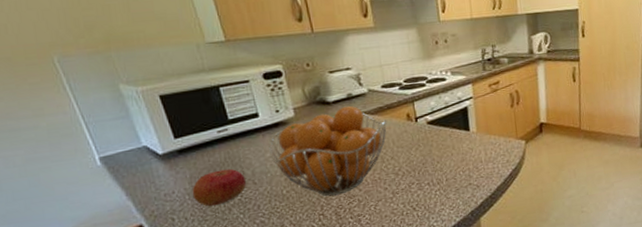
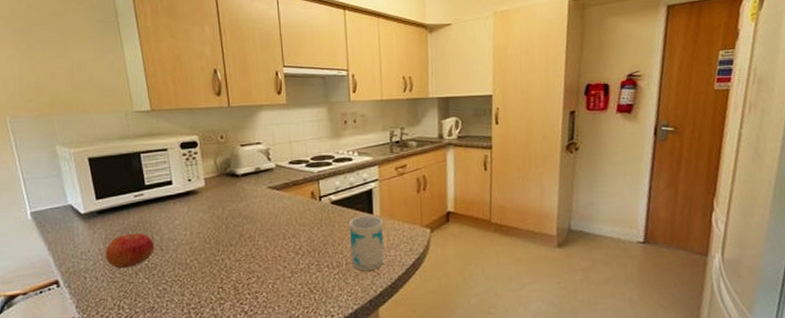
fruit basket: present [269,105,387,197] -> none [178,179,292,270]
mug: none [447,131,483,186] -> present [350,215,385,271]

